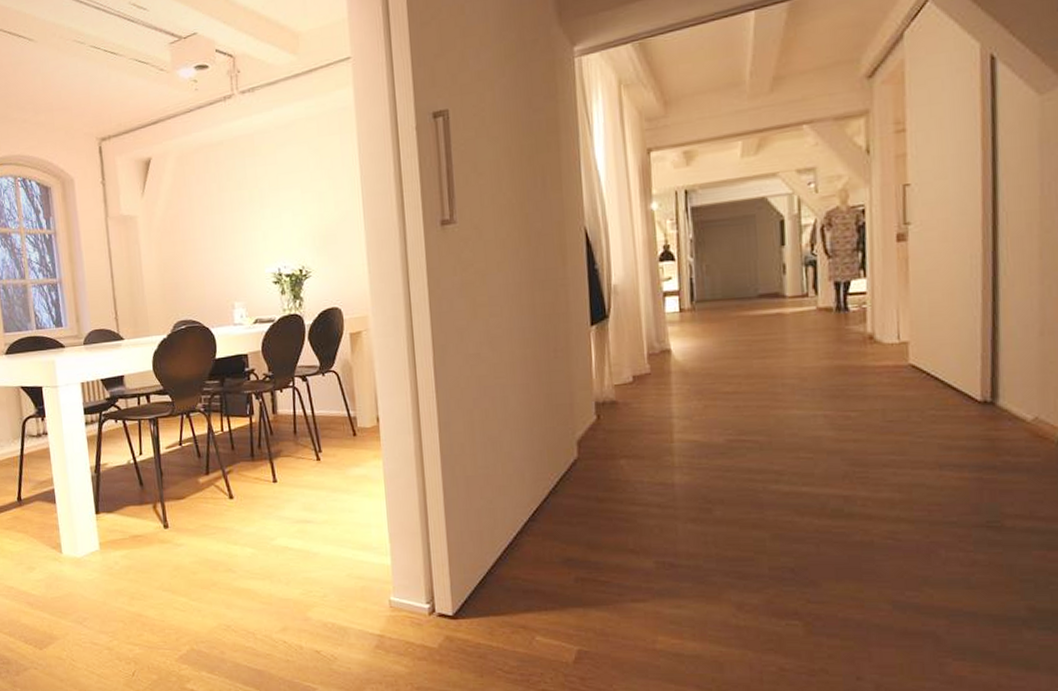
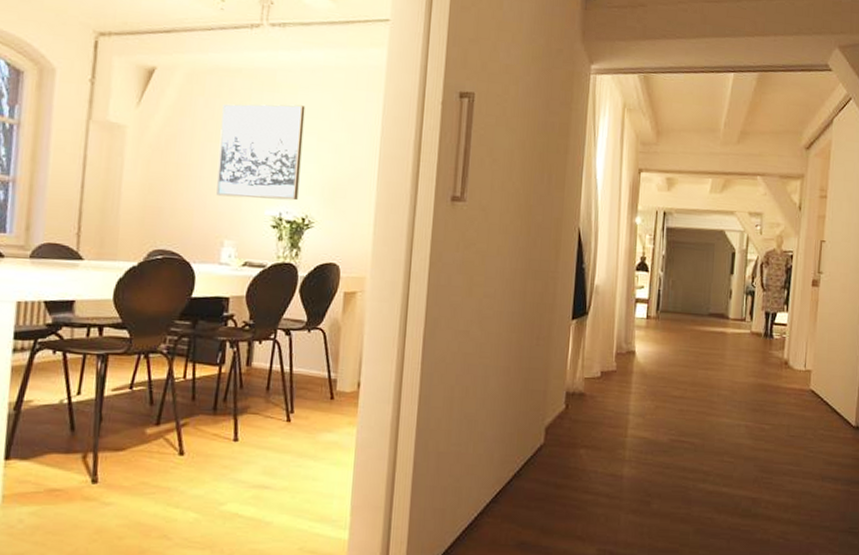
wall art: none [212,162,293,263] -> present [216,104,306,201]

